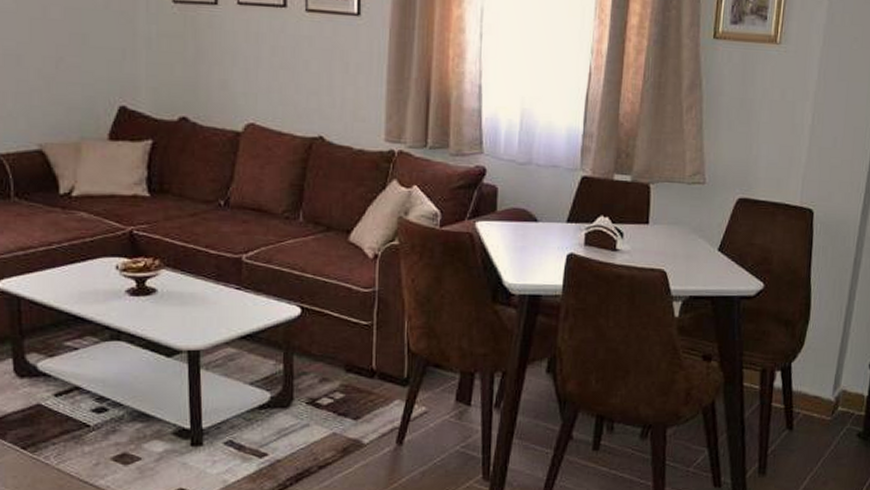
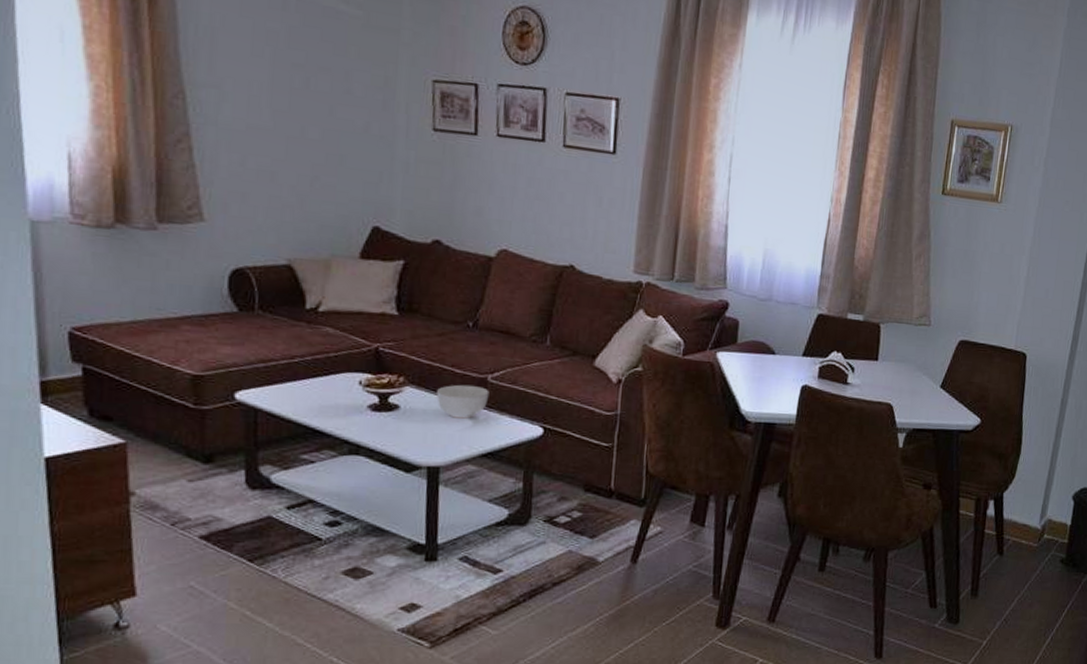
bowl: none [193,265,245,301] -> present [436,384,489,419]

